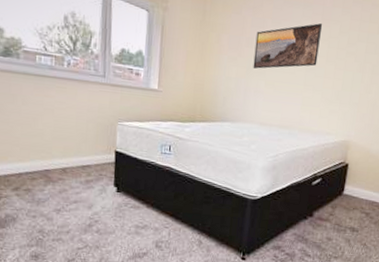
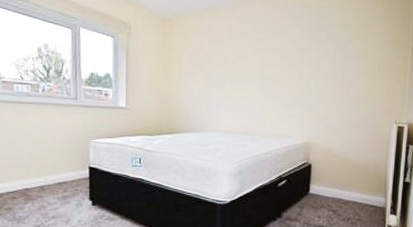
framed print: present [253,22,323,69] -> none [213,35,275,82]

